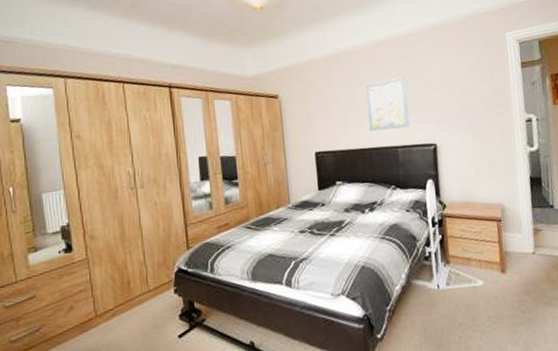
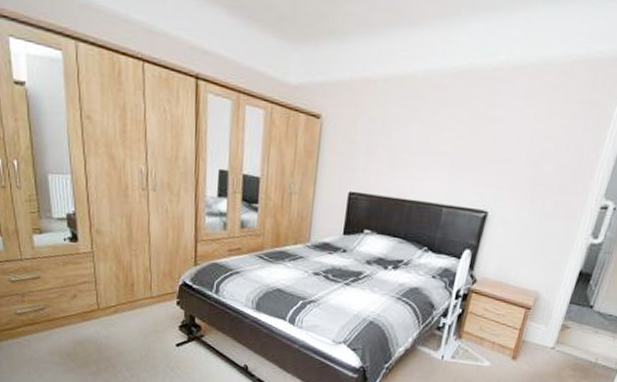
wall art: present [365,76,410,131] -> none [416,122,477,186]

